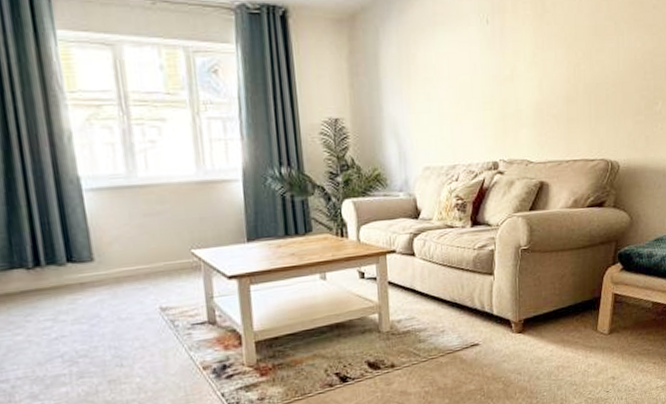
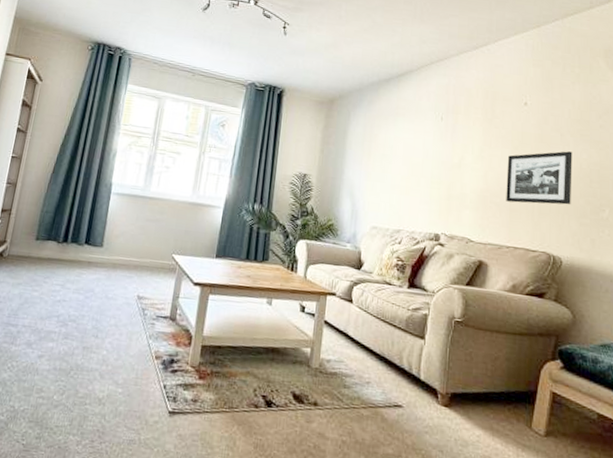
picture frame: none [562,42,627,111] -> present [506,151,572,205]

